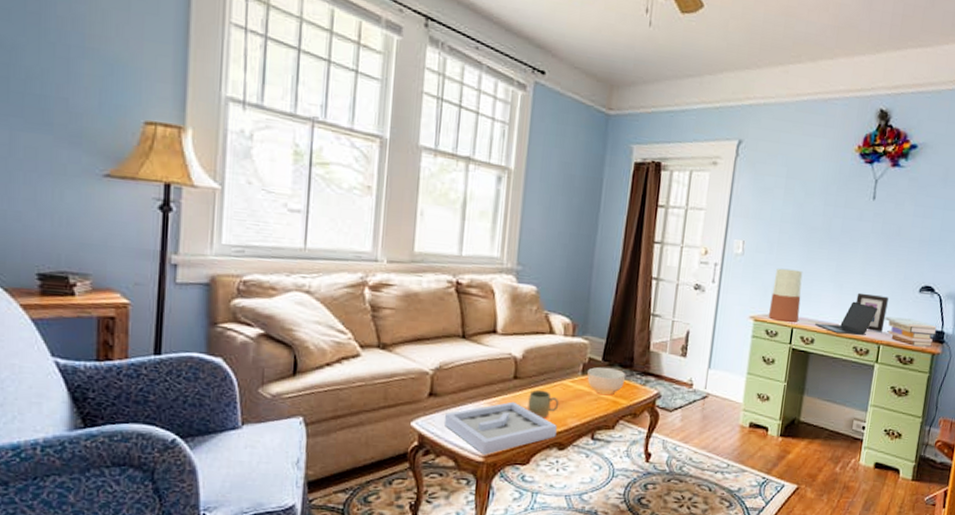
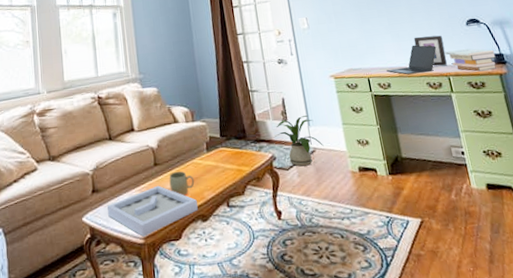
bowl: present [586,366,626,396] -> none [210,141,243,167]
house plant: none [664,355,719,411] -> present [273,115,324,167]
vase: present [769,268,803,323] -> none [339,30,371,75]

